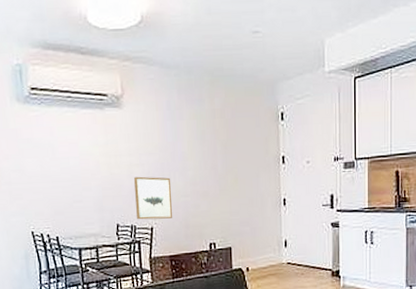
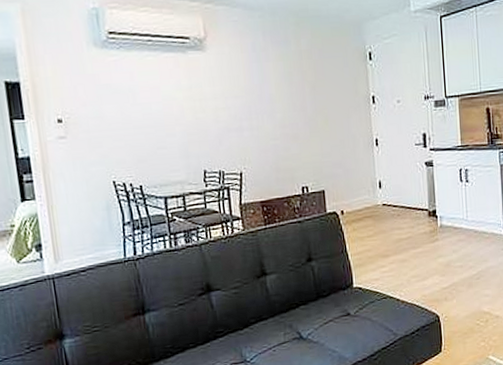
wall art: present [134,176,173,220] -> none [220,120,263,165]

